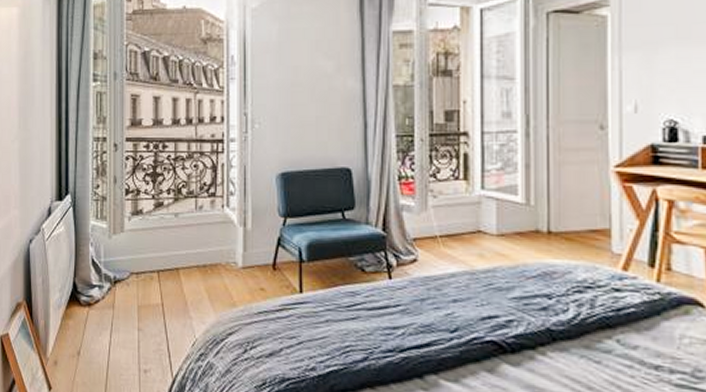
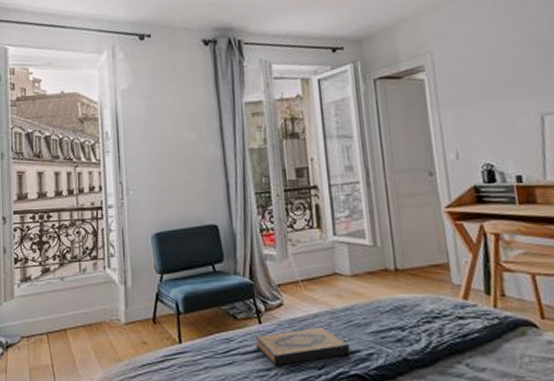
hardback book: none [383,287,489,325] -> present [255,326,351,366]

